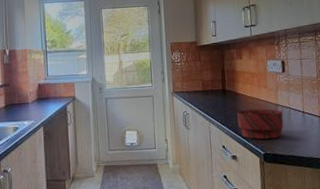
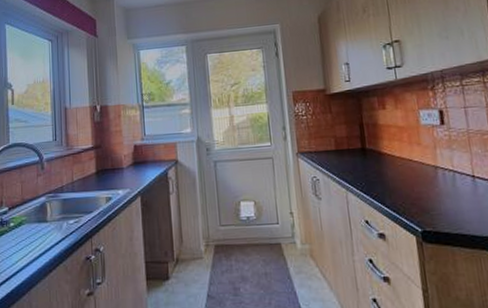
bowl: present [237,109,284,139] -> none [382,172,447,212]

